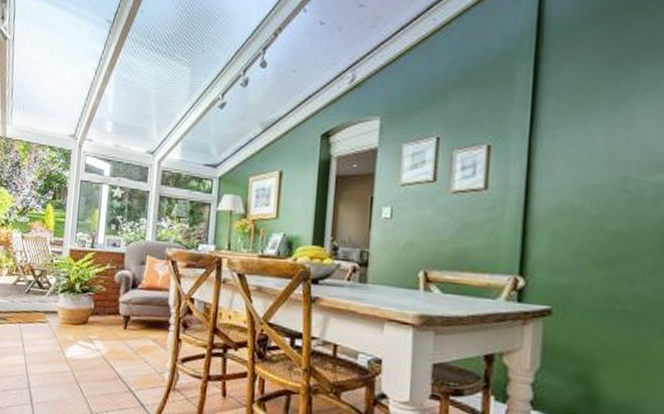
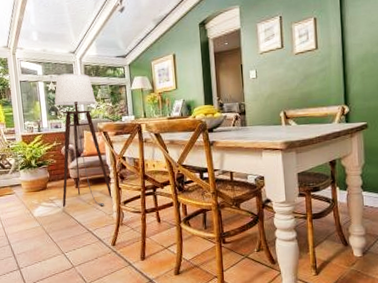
floor lamp: none [102,178,170,359] -> present [54,73,112,207]

